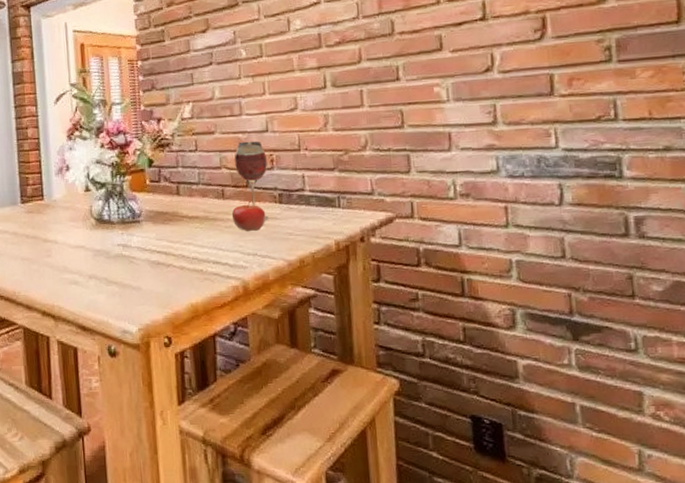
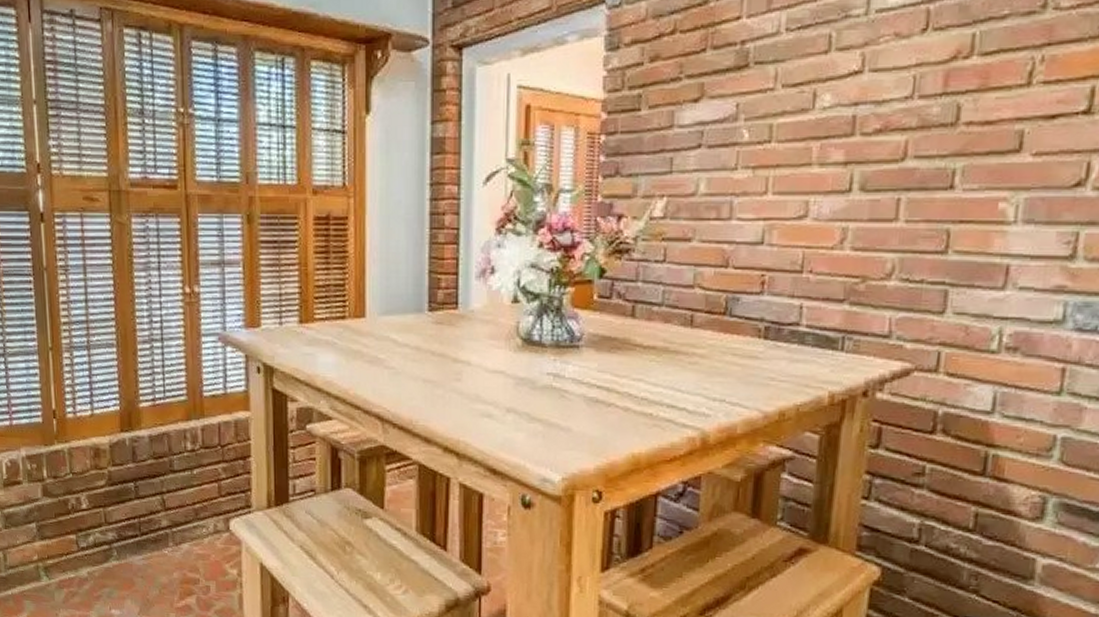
fruit: present [231,201,266,232] -> none [699,333,744,372]
wineglass: present [234,141,269,221] -> none [713,254,756,360]

